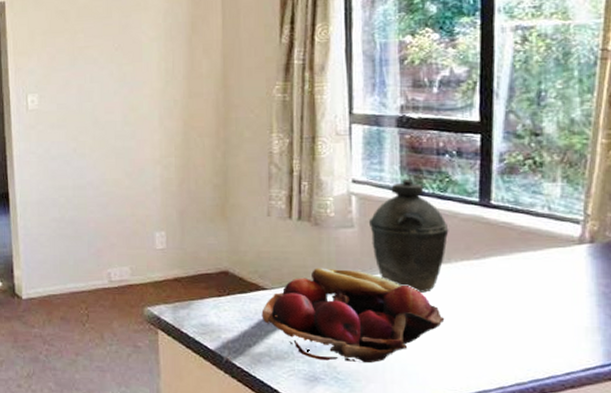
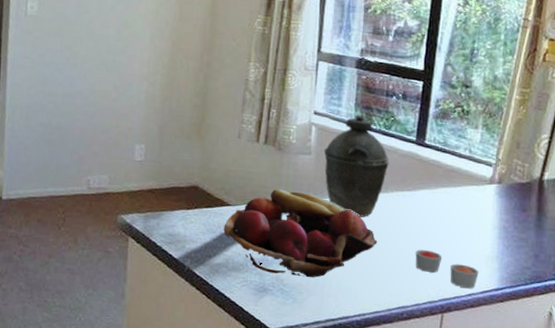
candle: none [493,325,577,367] -> present [415,250,479,289]

